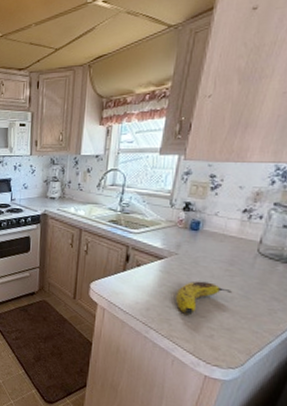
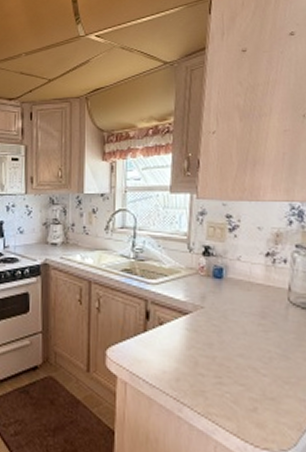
fruit: present [175,281,232,315] -> none [207,339,269,383]

